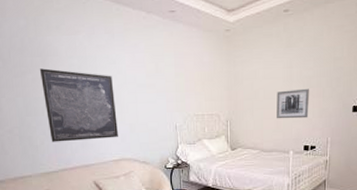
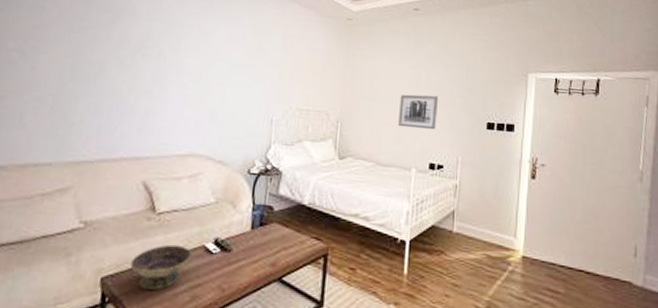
wall art: present [39,68,118,142] -> none [96,27,200,126]

